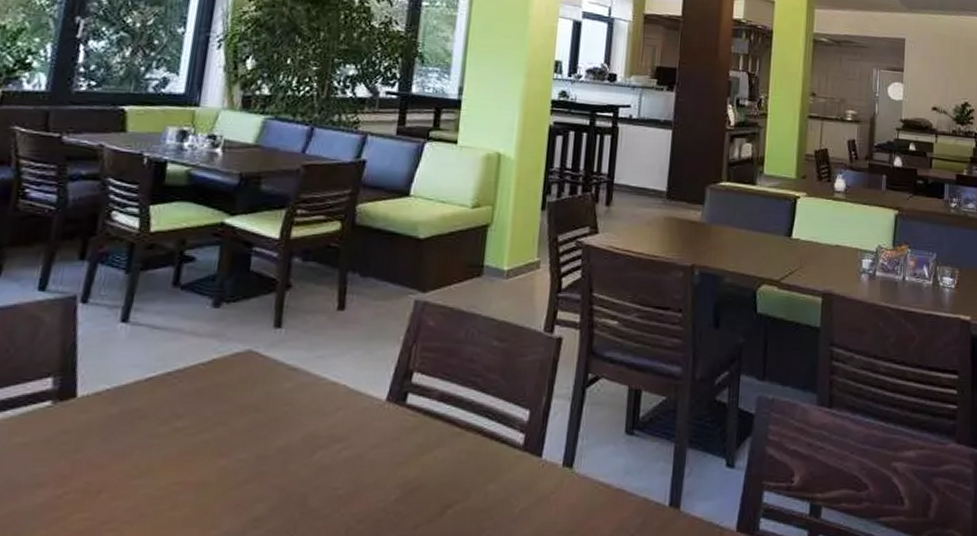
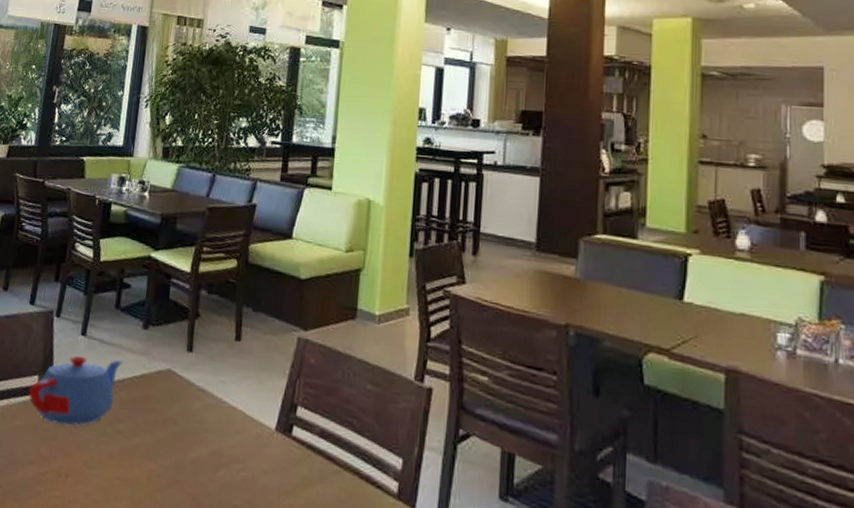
teapot: none [37,346,184,434] -> present [29,355,123,426]

